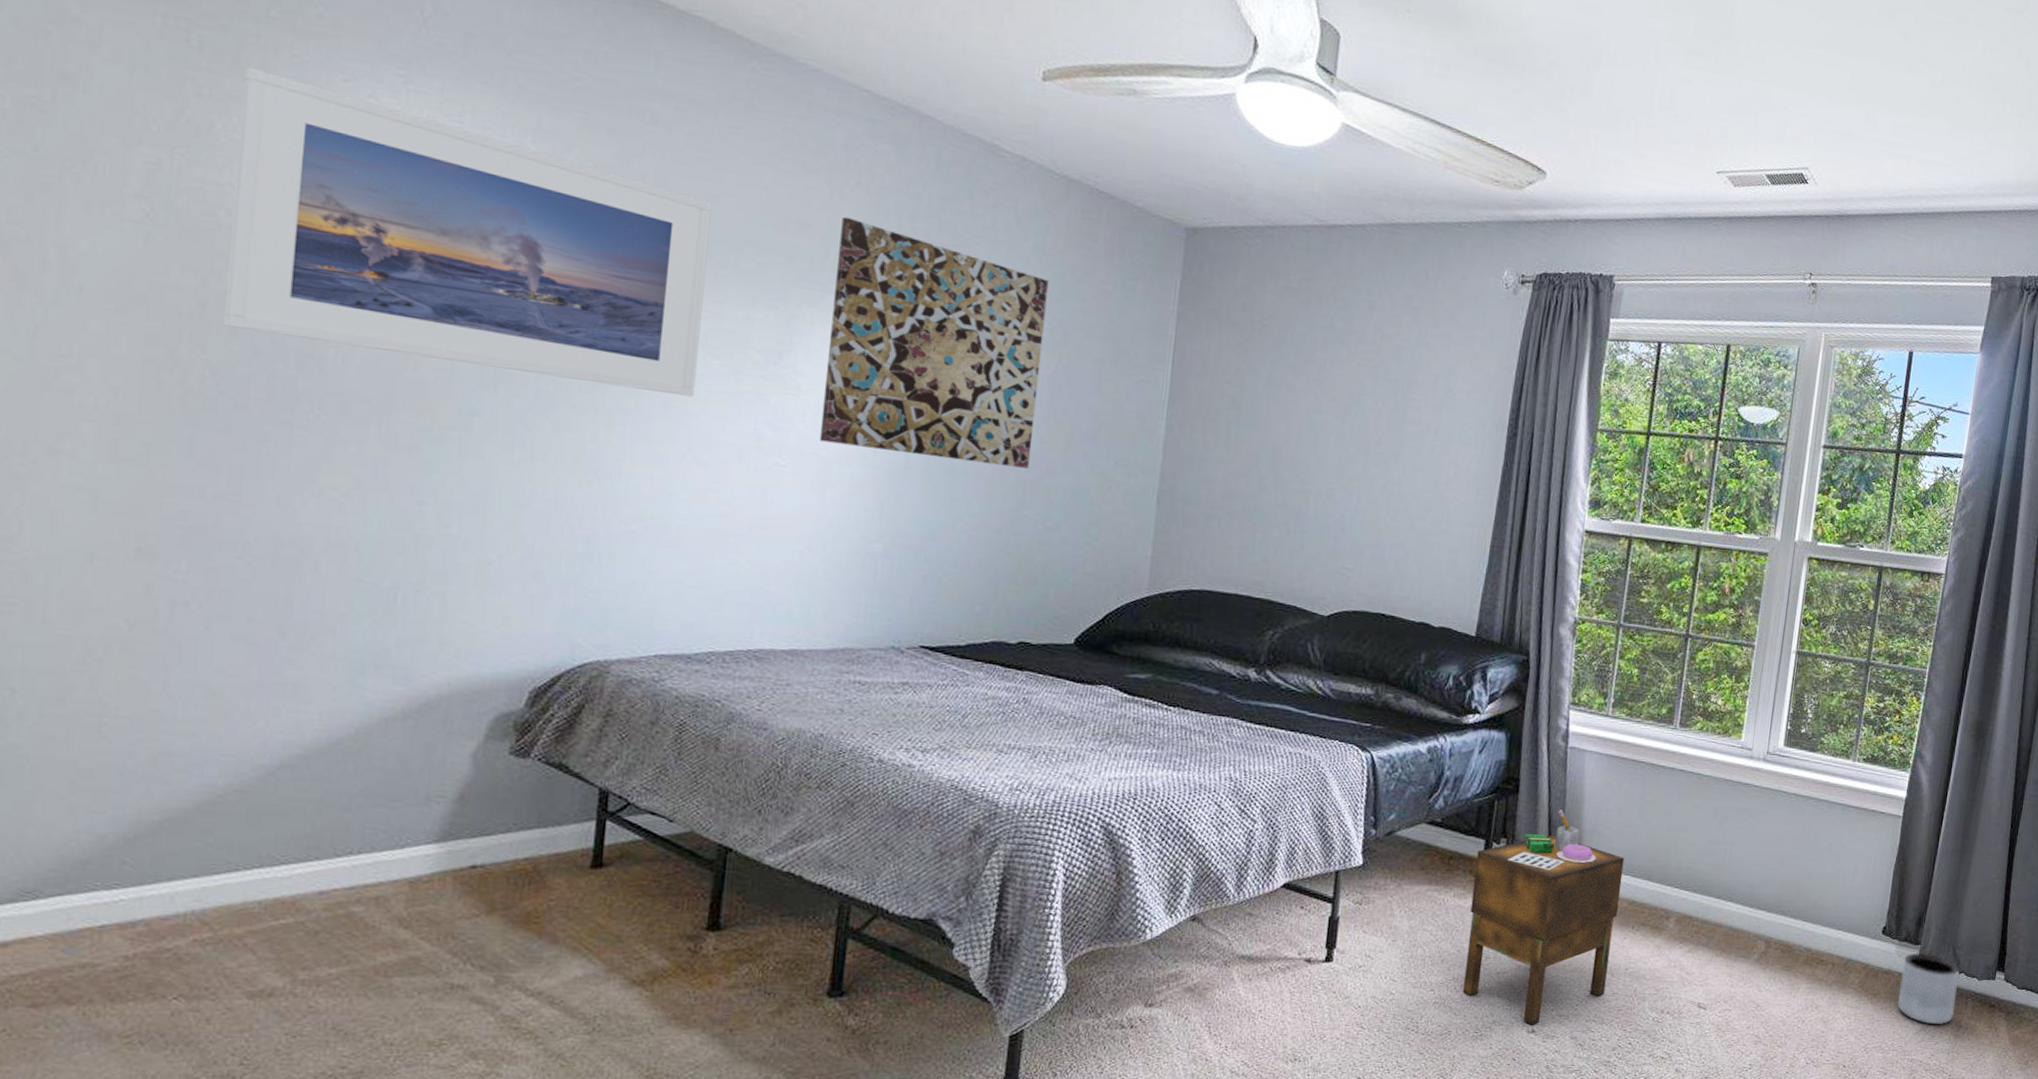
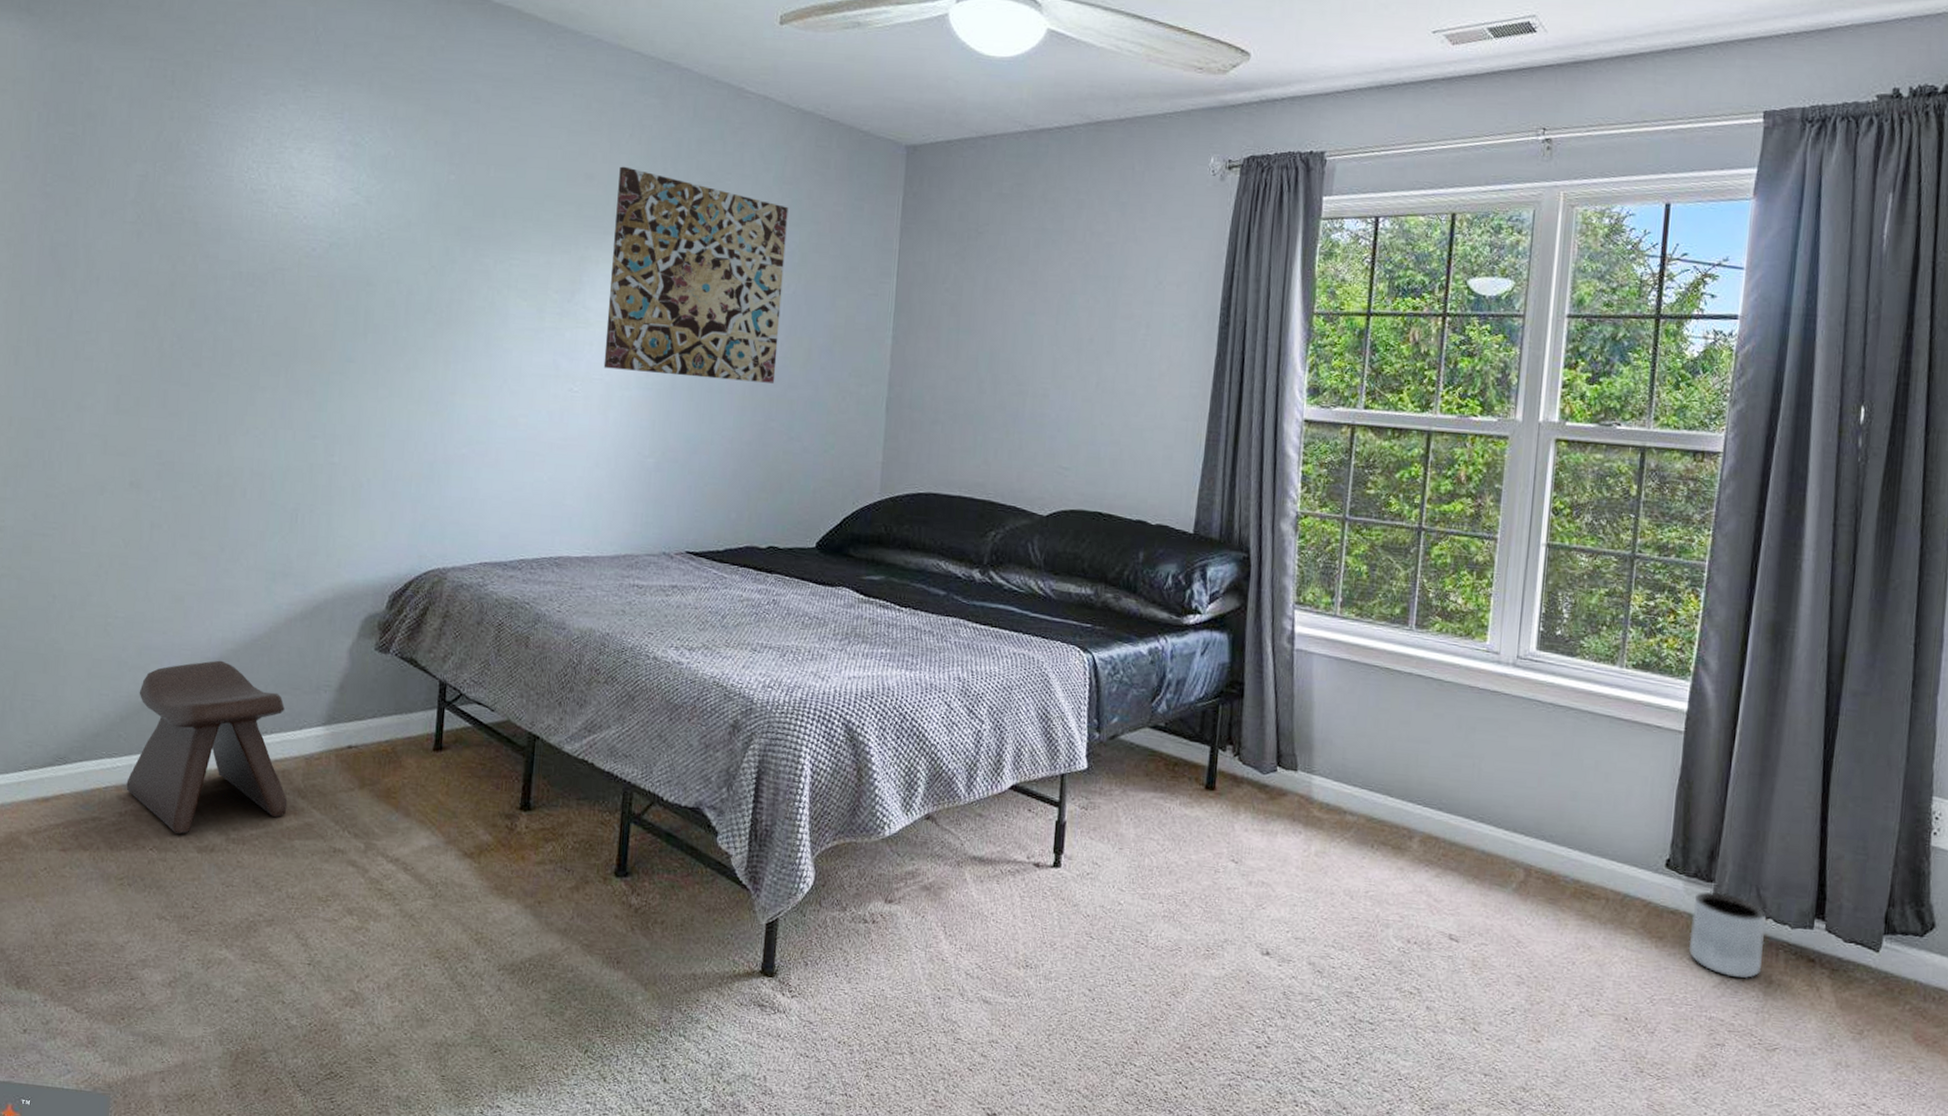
stool: none [134,768,383,979] -> present [126,660,288,835]
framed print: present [223,67,712,397] -> none [185,93,520,335]
nightstand: present [1462,810,1625,1025] -> none [1192,716,1360,947]

